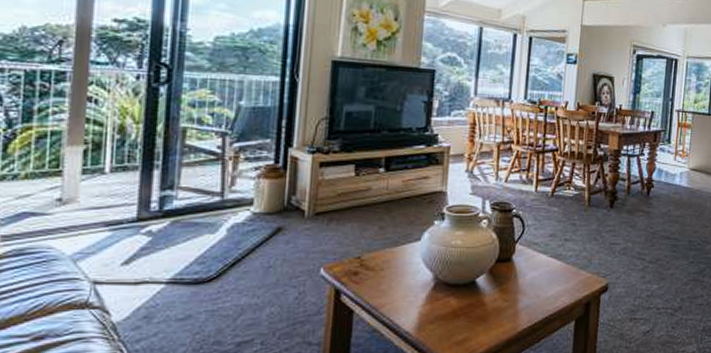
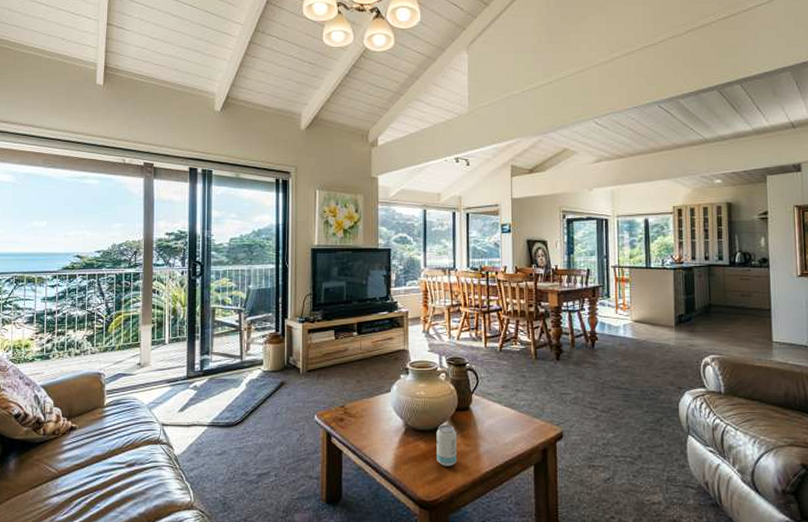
beverage can: none [468,278,494,325] -> present [436,424,457,467]

